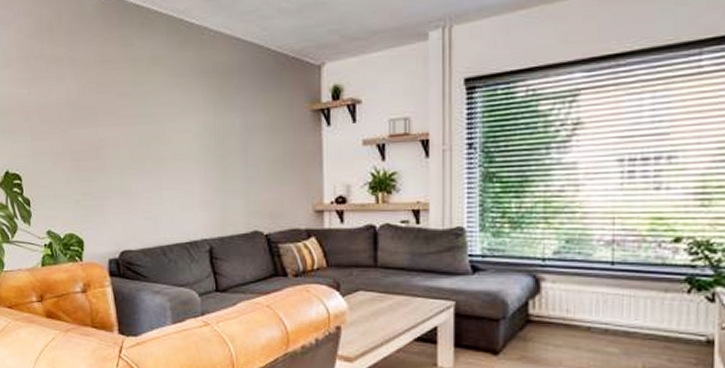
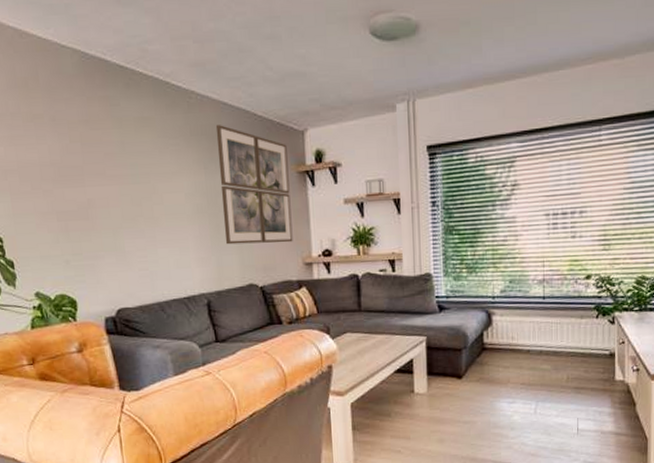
wall art: none [227,61,303,188] -> present [215,125,293,245]

